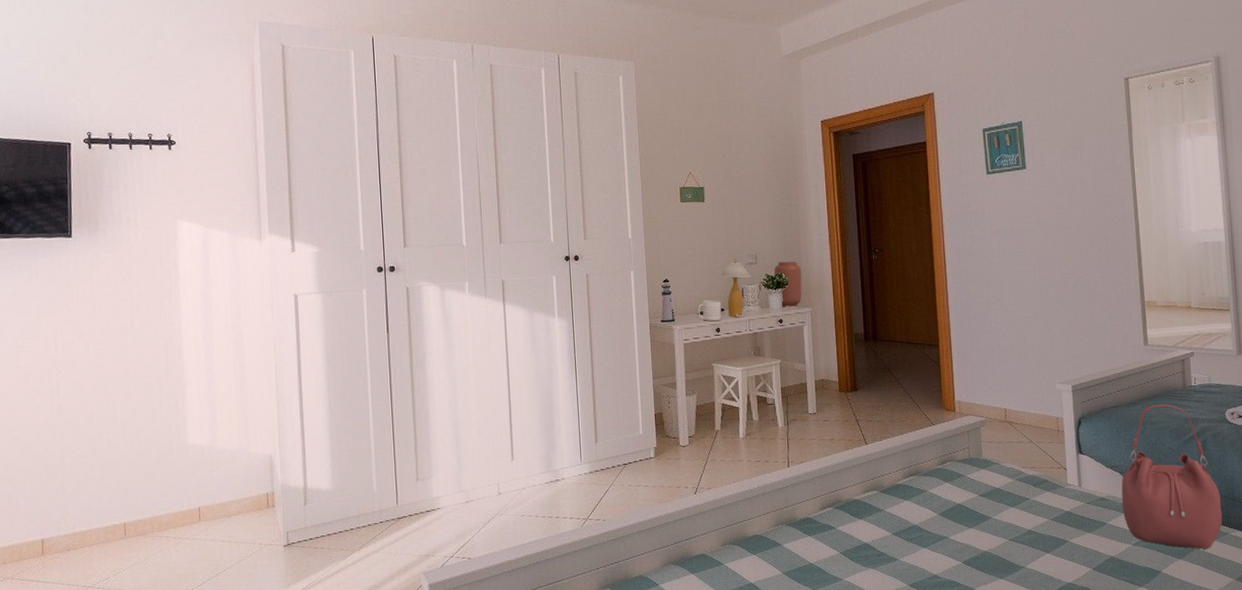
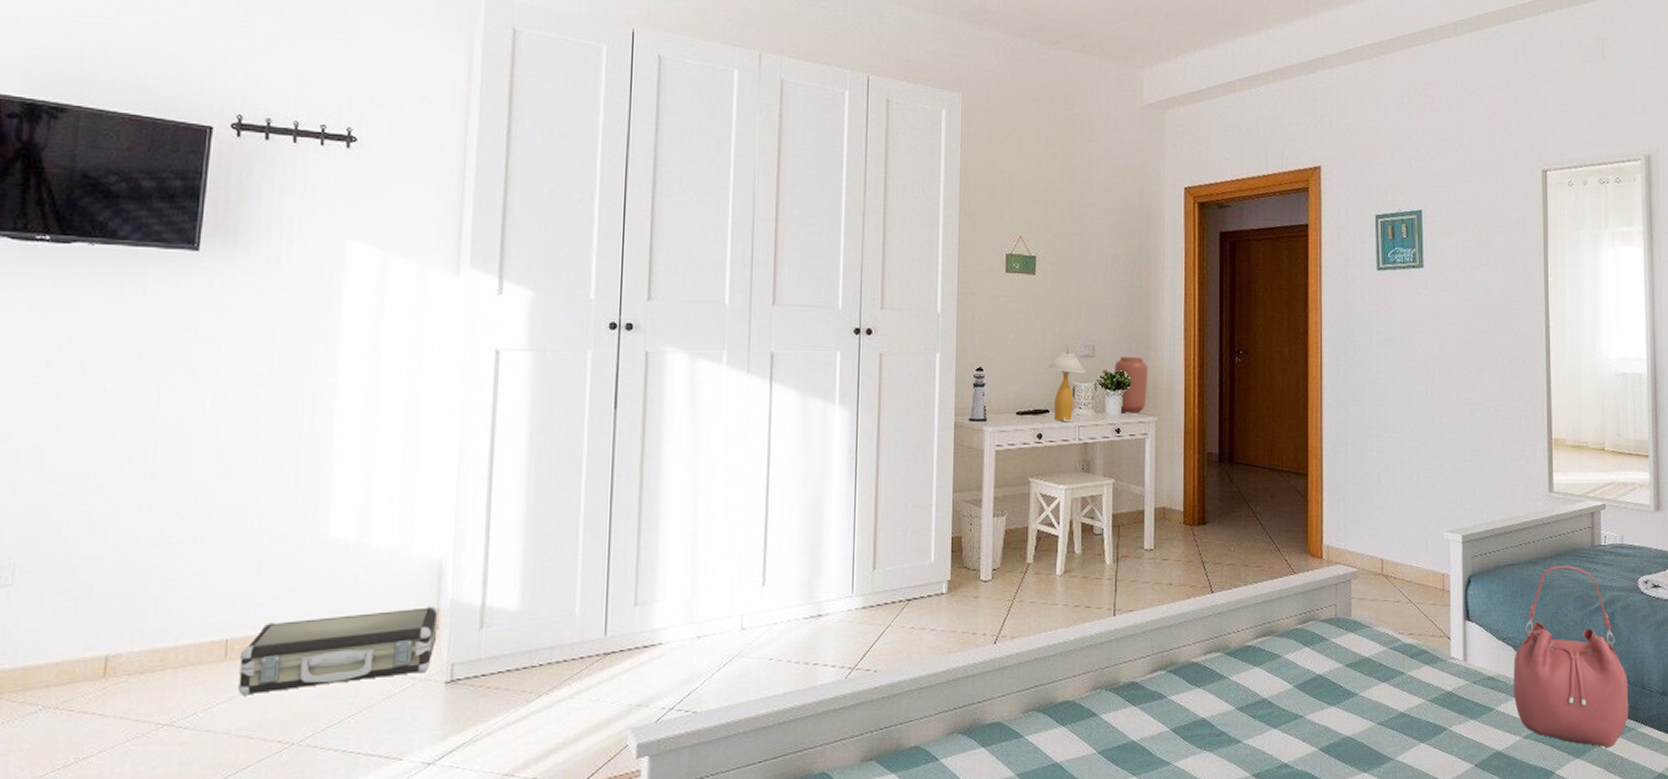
briefcase: none [135,490,274,563] -> present [237,606,439,695]
mug: present [697,299,722,322] -> none [1016,397,1047,425]

